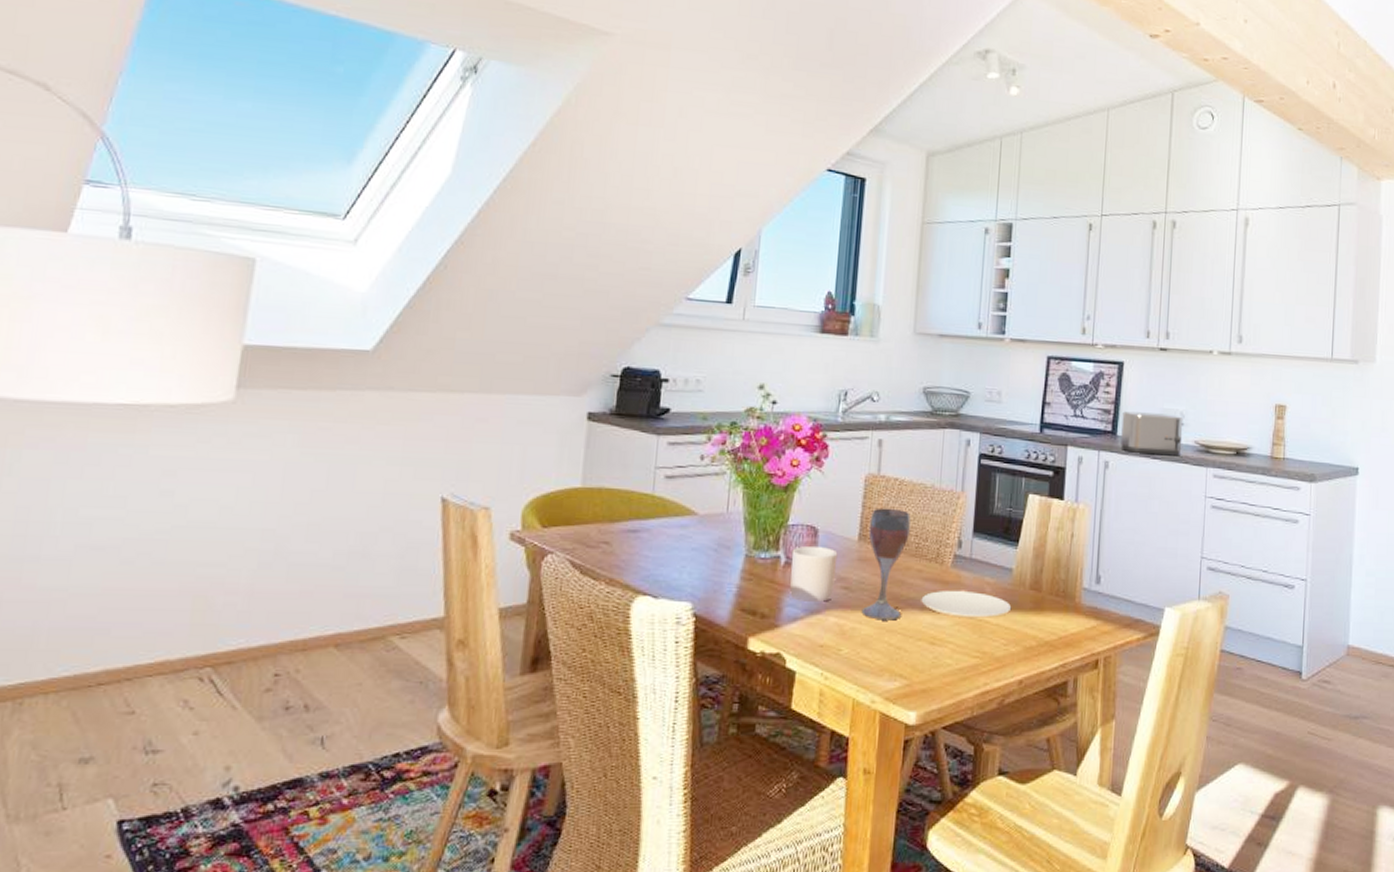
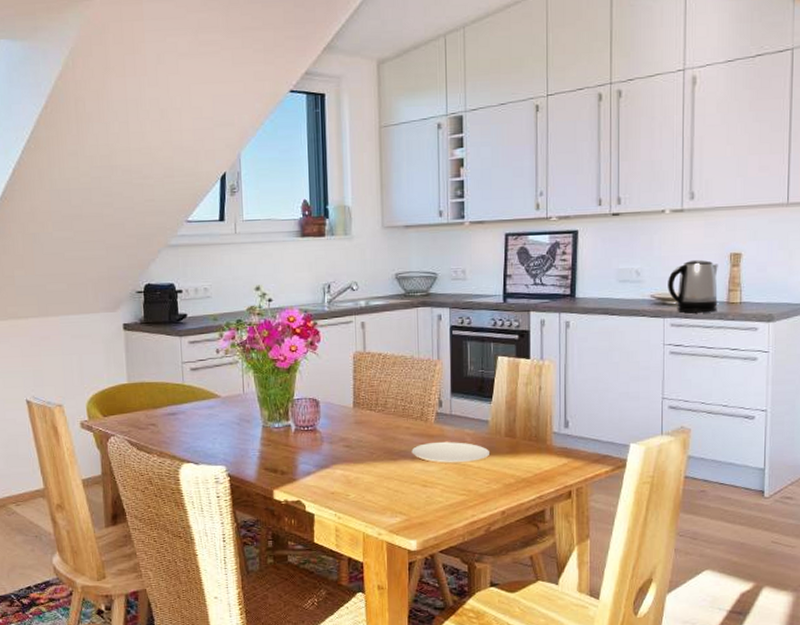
mug: present [789,546,838,603] -> none [299,415,338,460]
cup: present [861,508,911,621] -> none [361,378,397,470]
toaster: present [1120,411,1185,456] -> none [580,273,640,312]
kettle: none [1212,407,1263,466] -> present [668,259,718,313]

